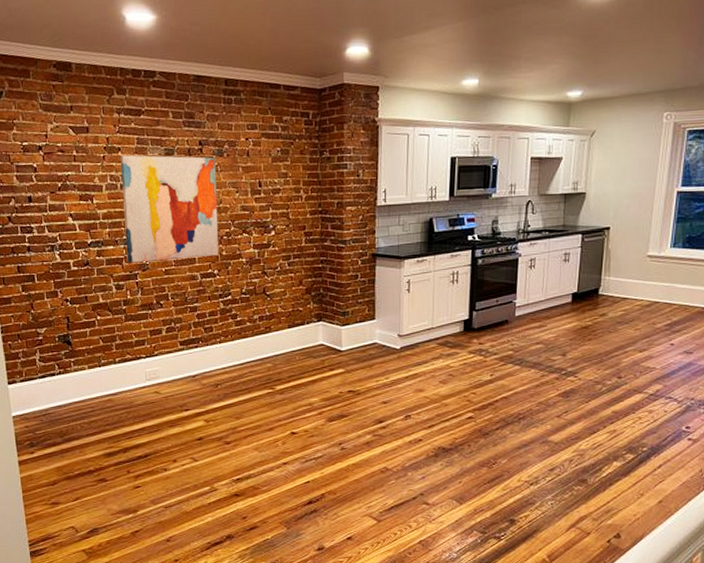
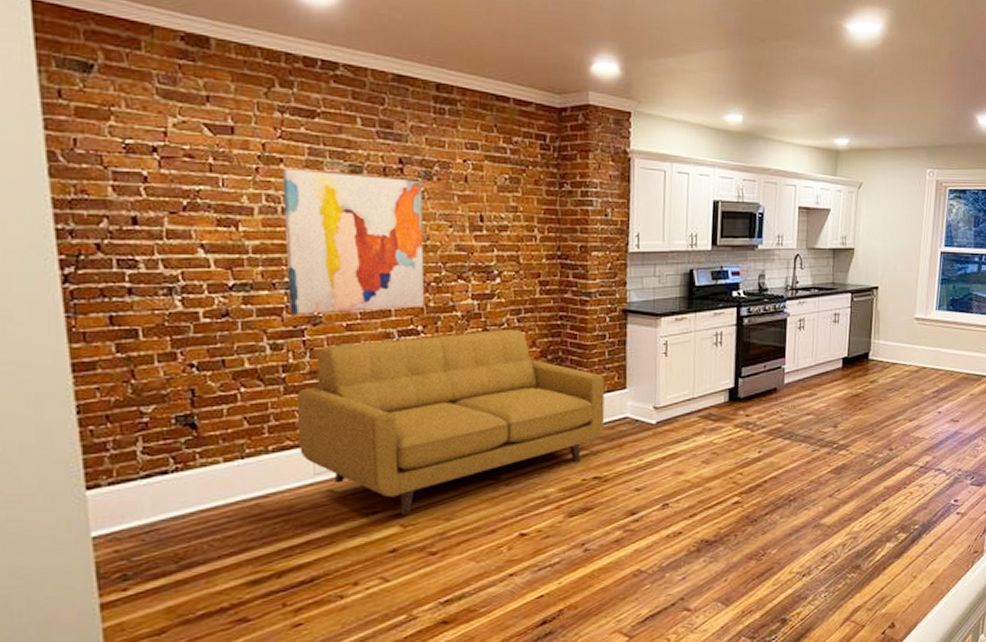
sofa: none [133,271,358,413] -> present [296,329,605,515]

